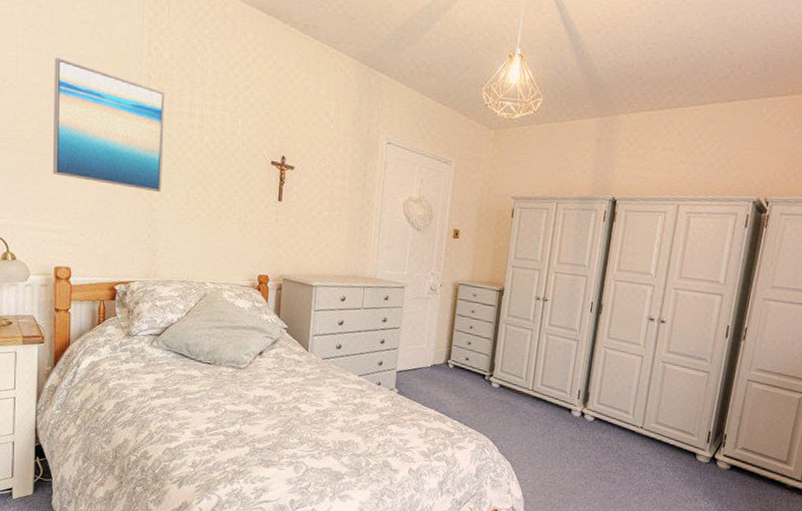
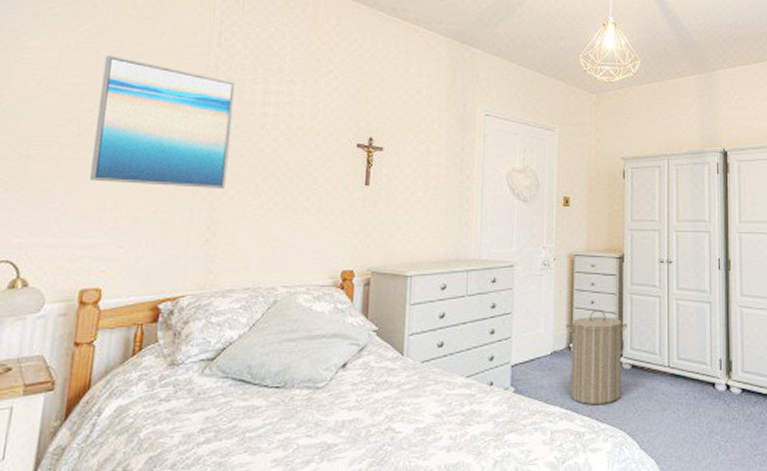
laundry hamper: none [444,333,501,413] -> present [565,309,628,404]

